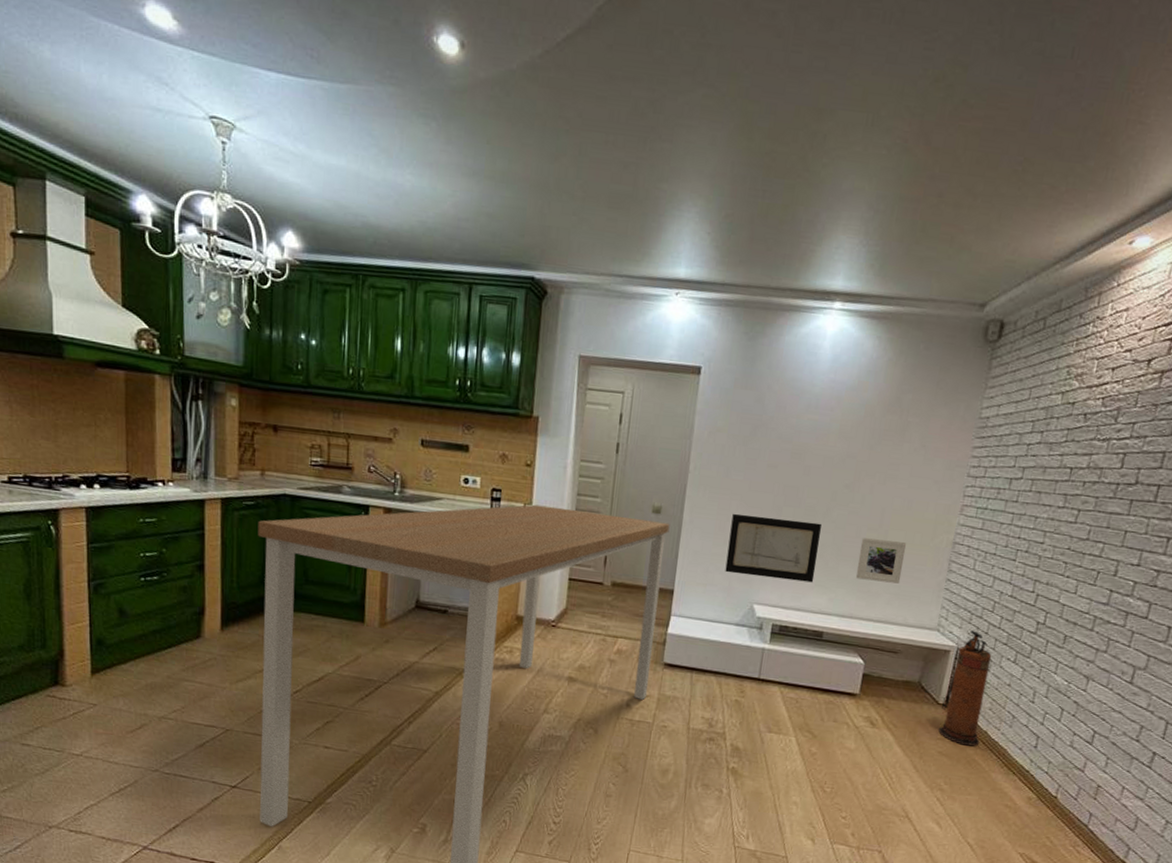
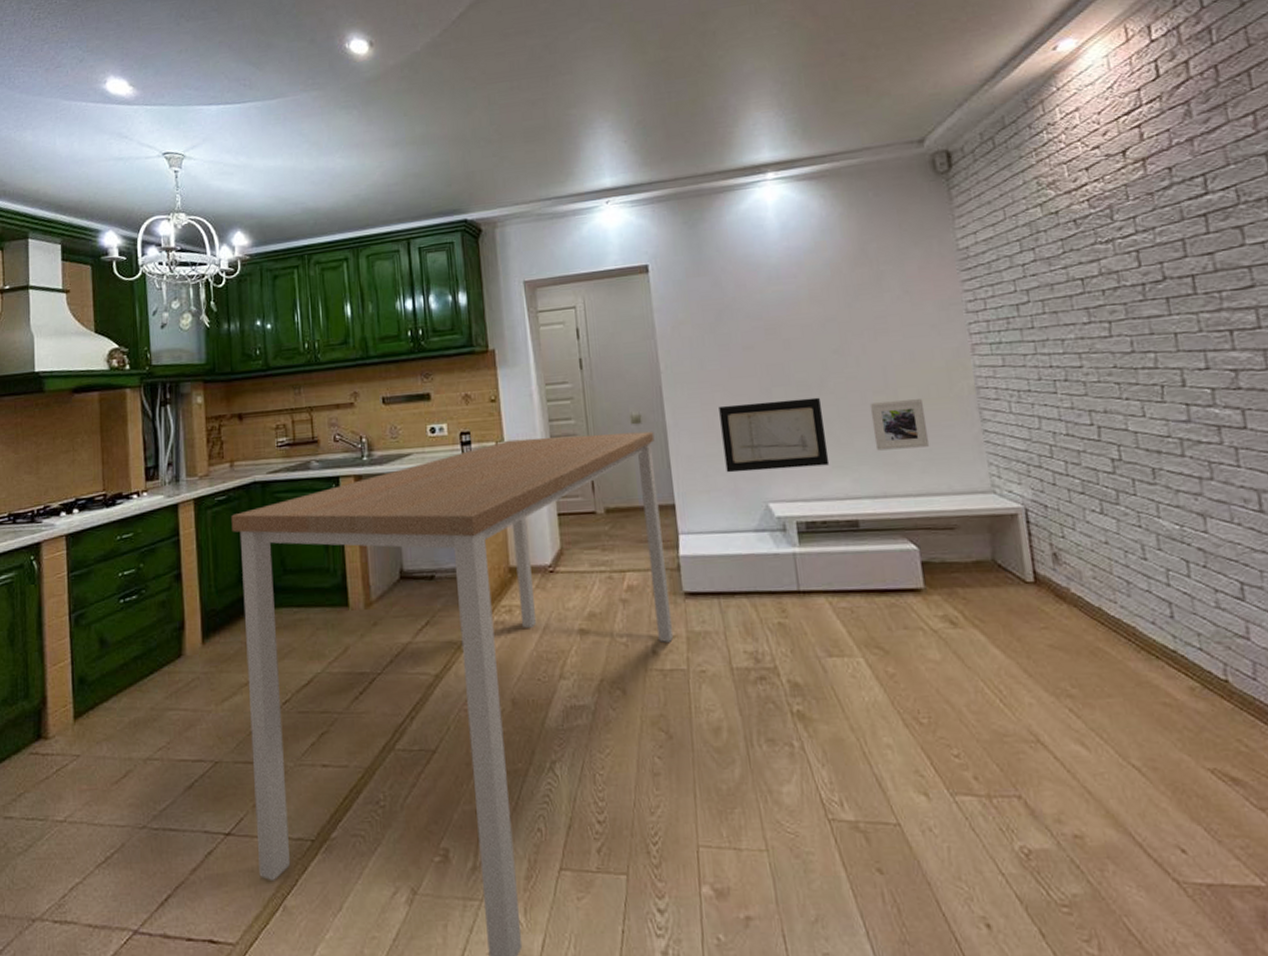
fire extinguisher: present [939,629,992,747] -> none [1027,483,1097,631]

